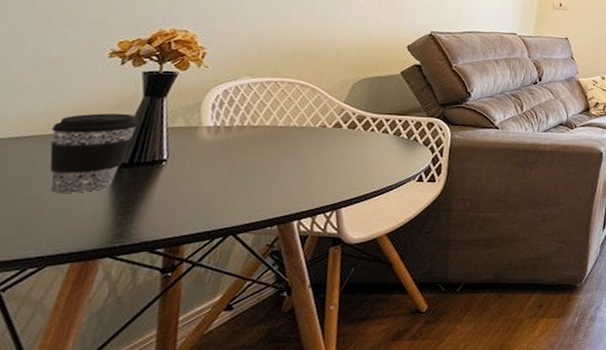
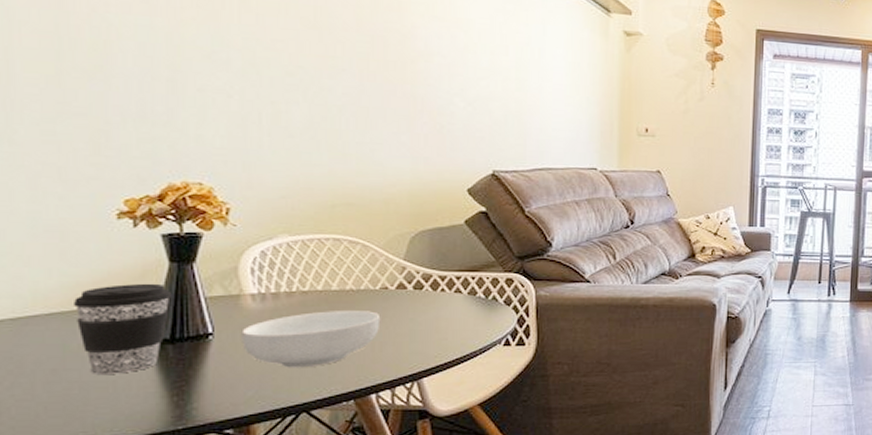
cereal bowl: none [190,144,315,194] -> present [241,311,381,368]

